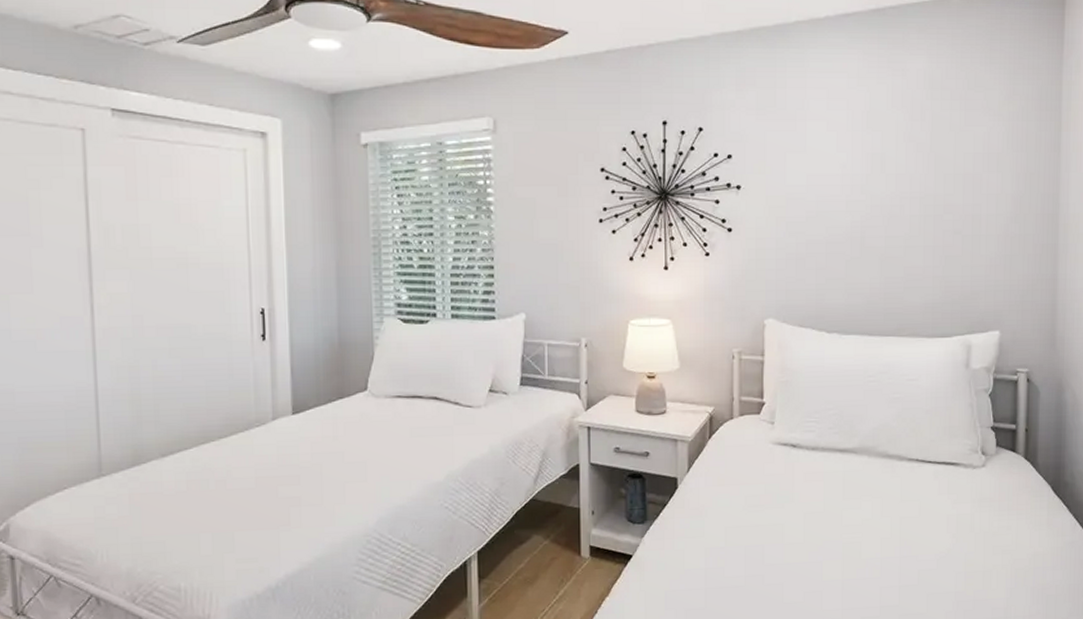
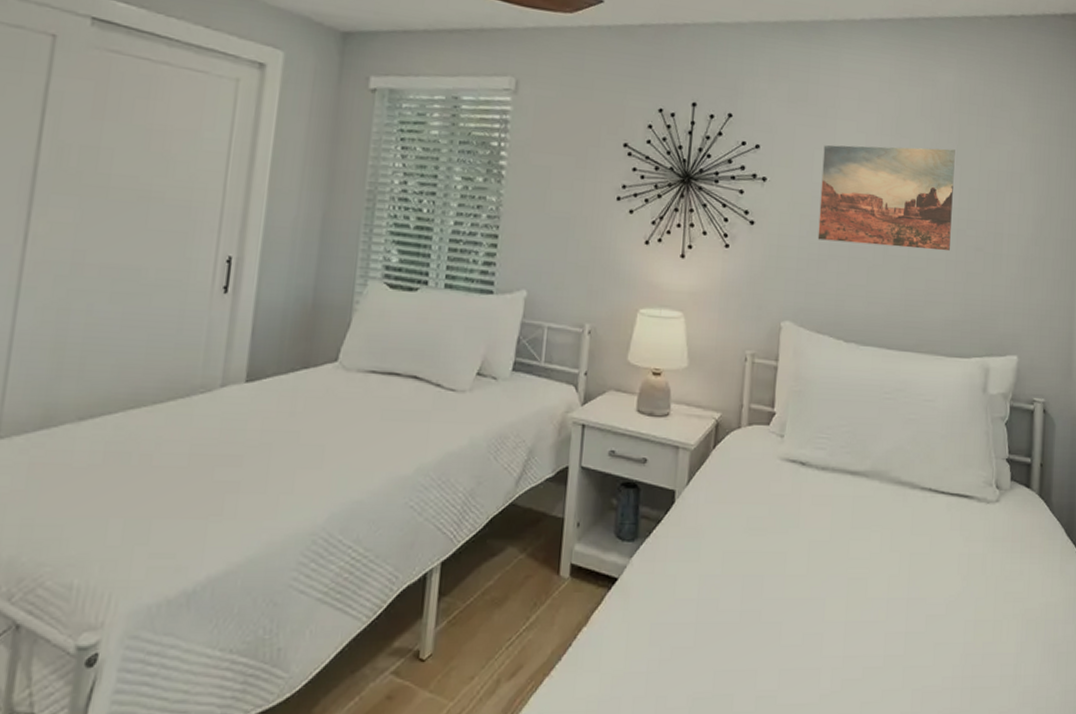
wall art: none [794,137,929,240] -> present [817,145,955,251]

